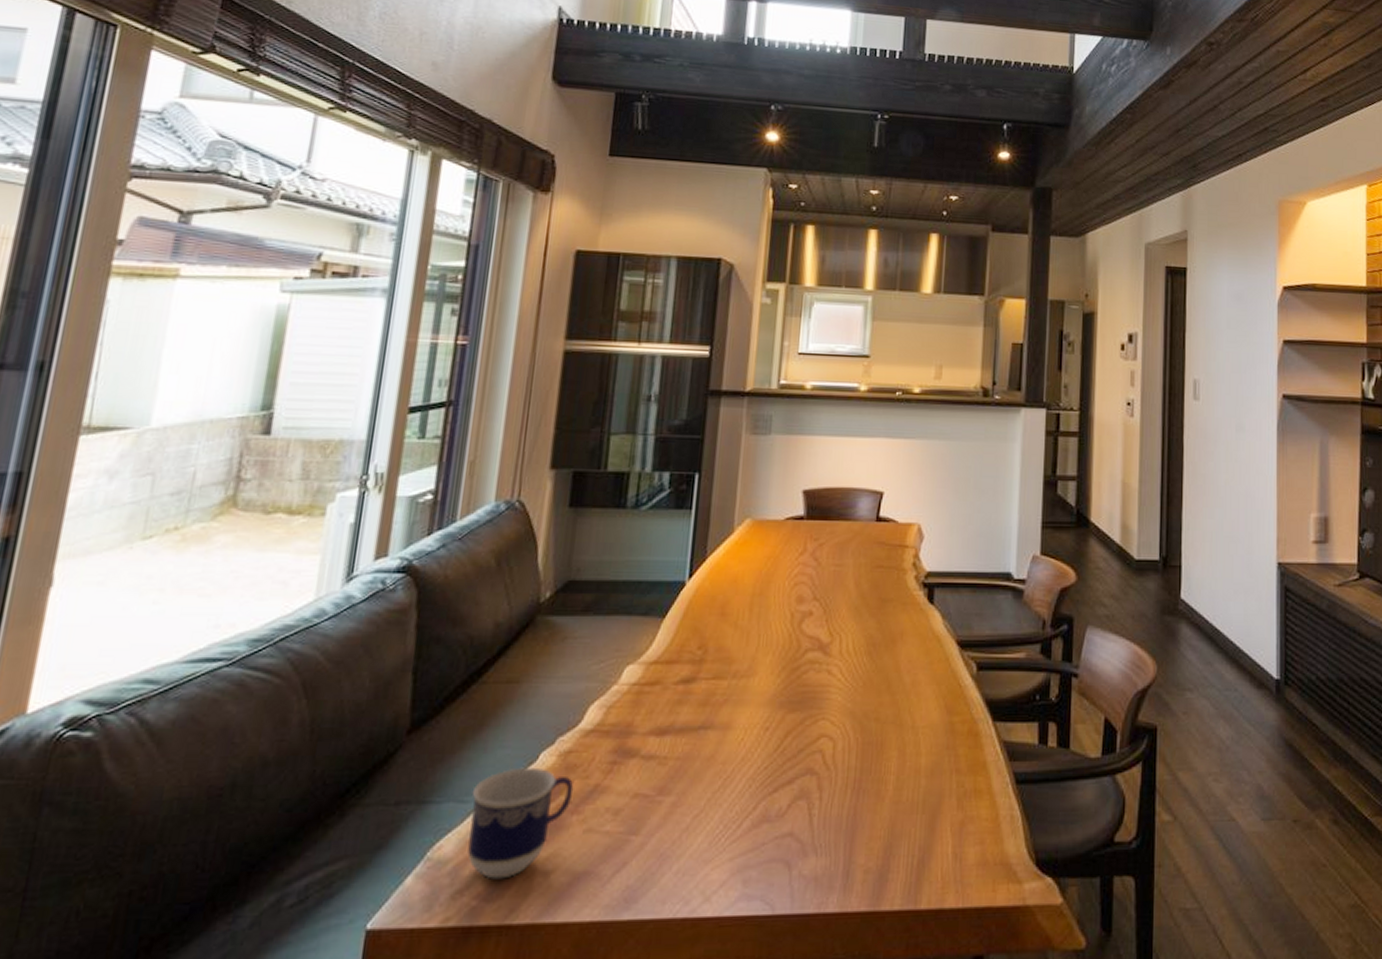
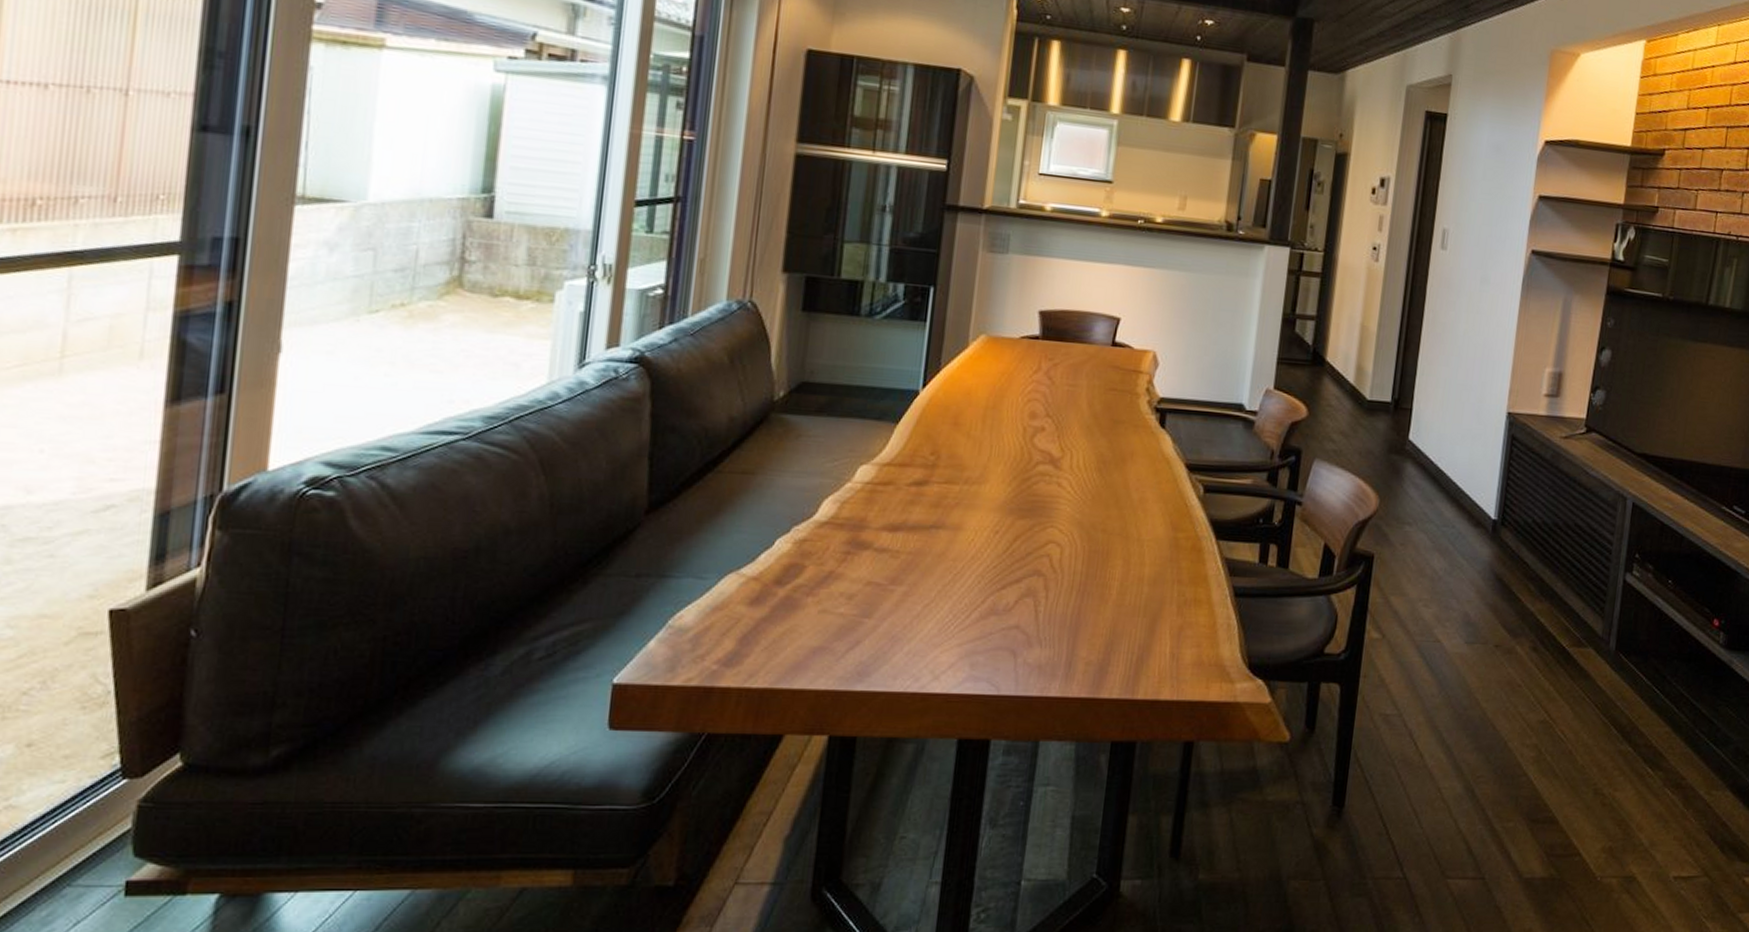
cup: present [466,767,574,880] -> none [706,551,809,648]

